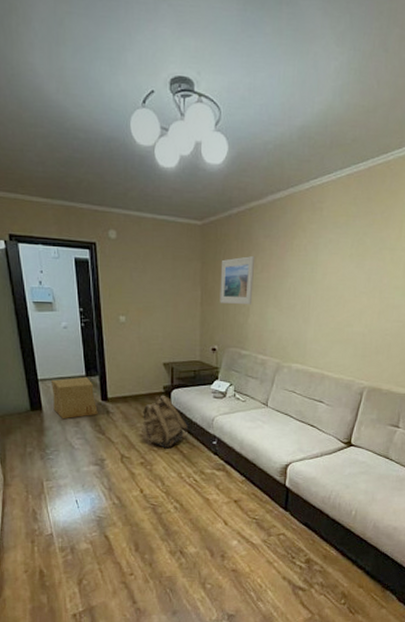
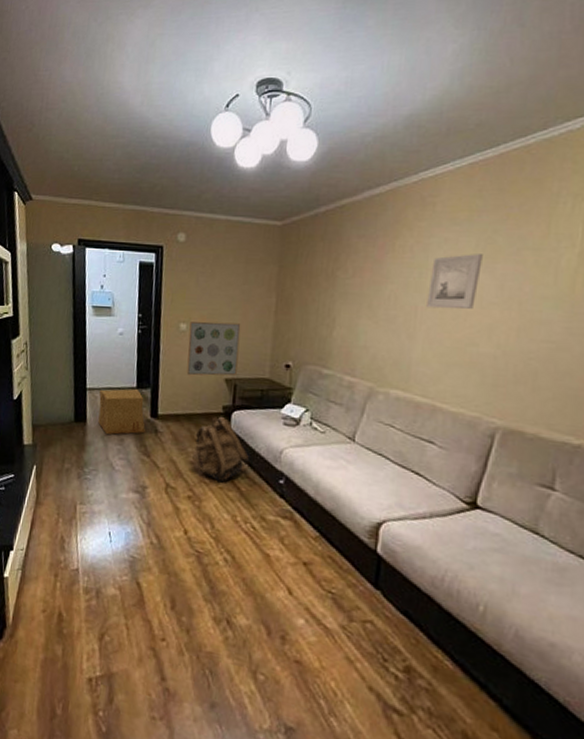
wall art: none [128,313,173,362] -> present [186,321,241,376]
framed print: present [219,255,256,305] -> none [298,258,346,316]
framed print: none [317,252,356,298] -> present [426,254,483,309]

